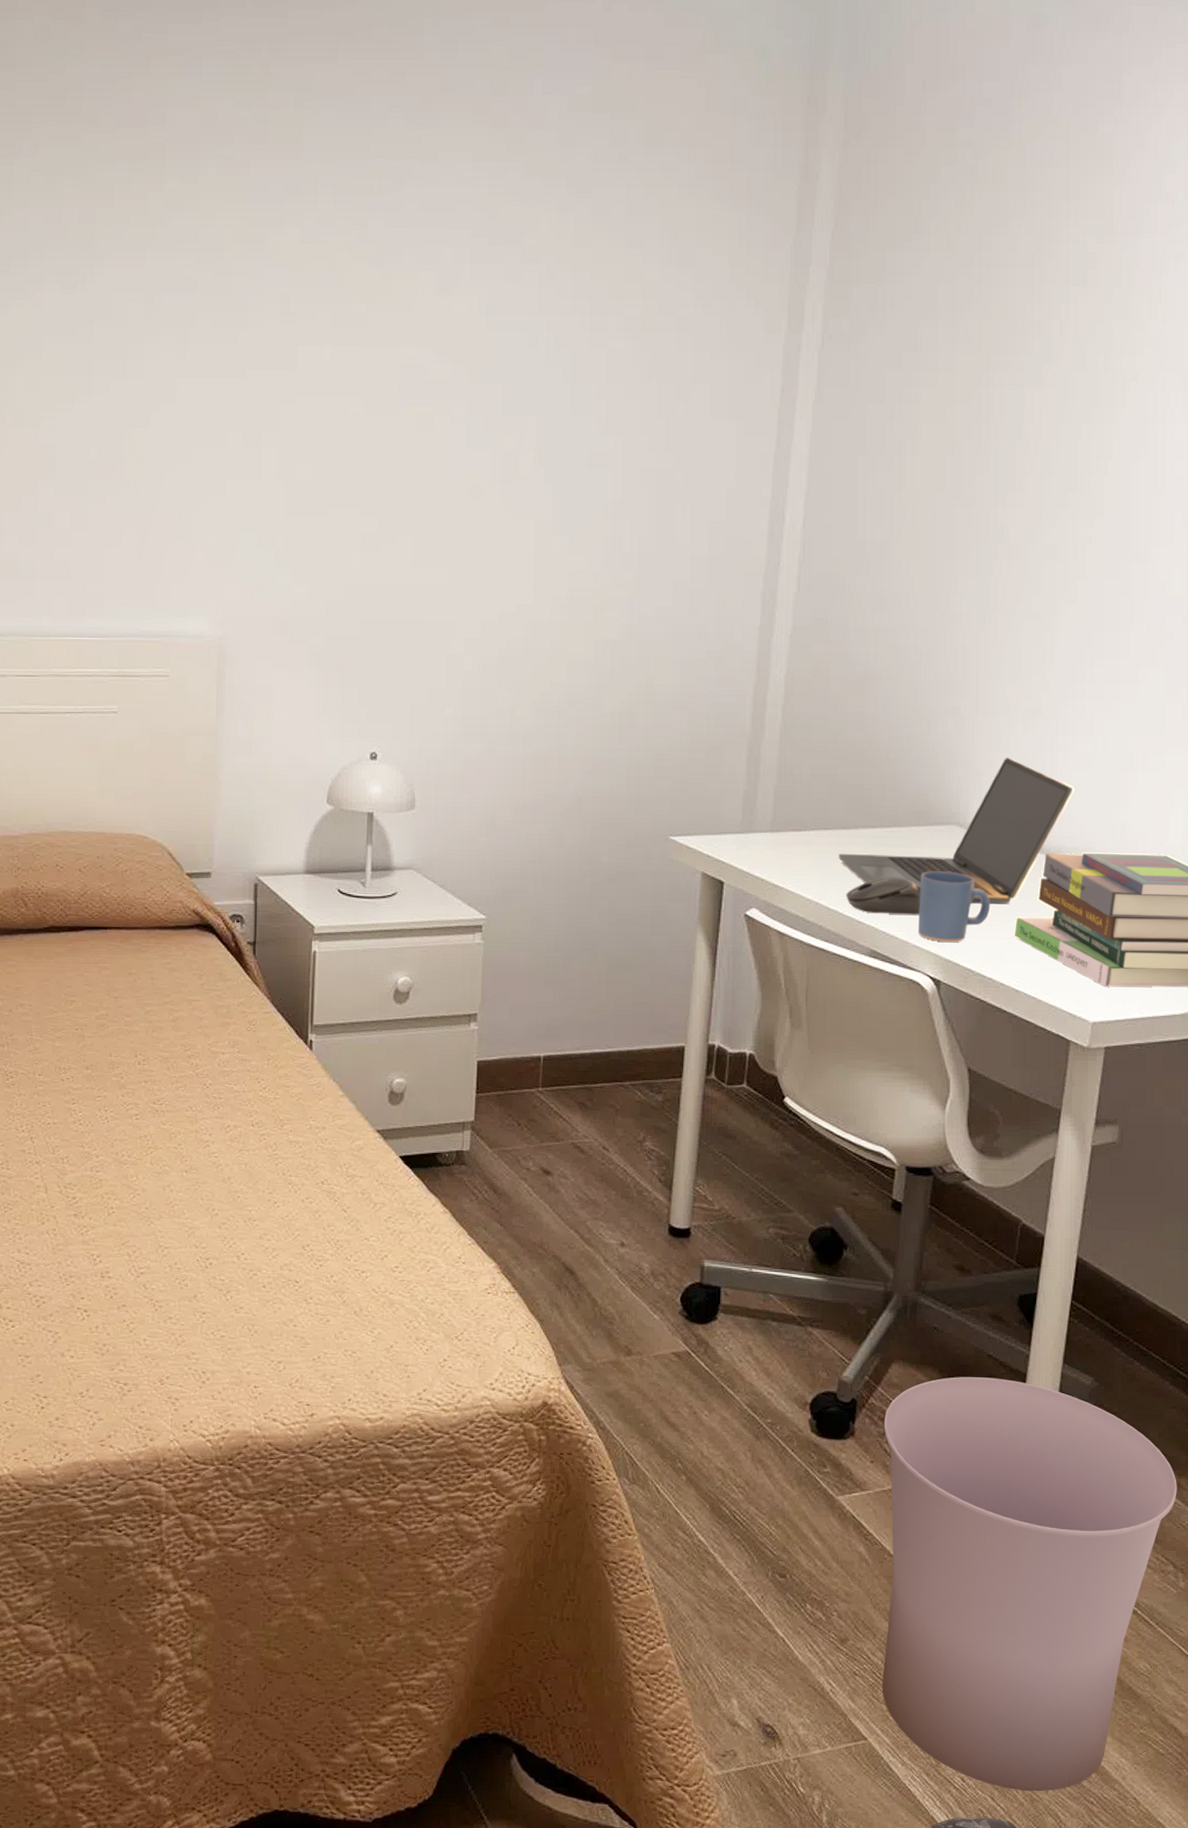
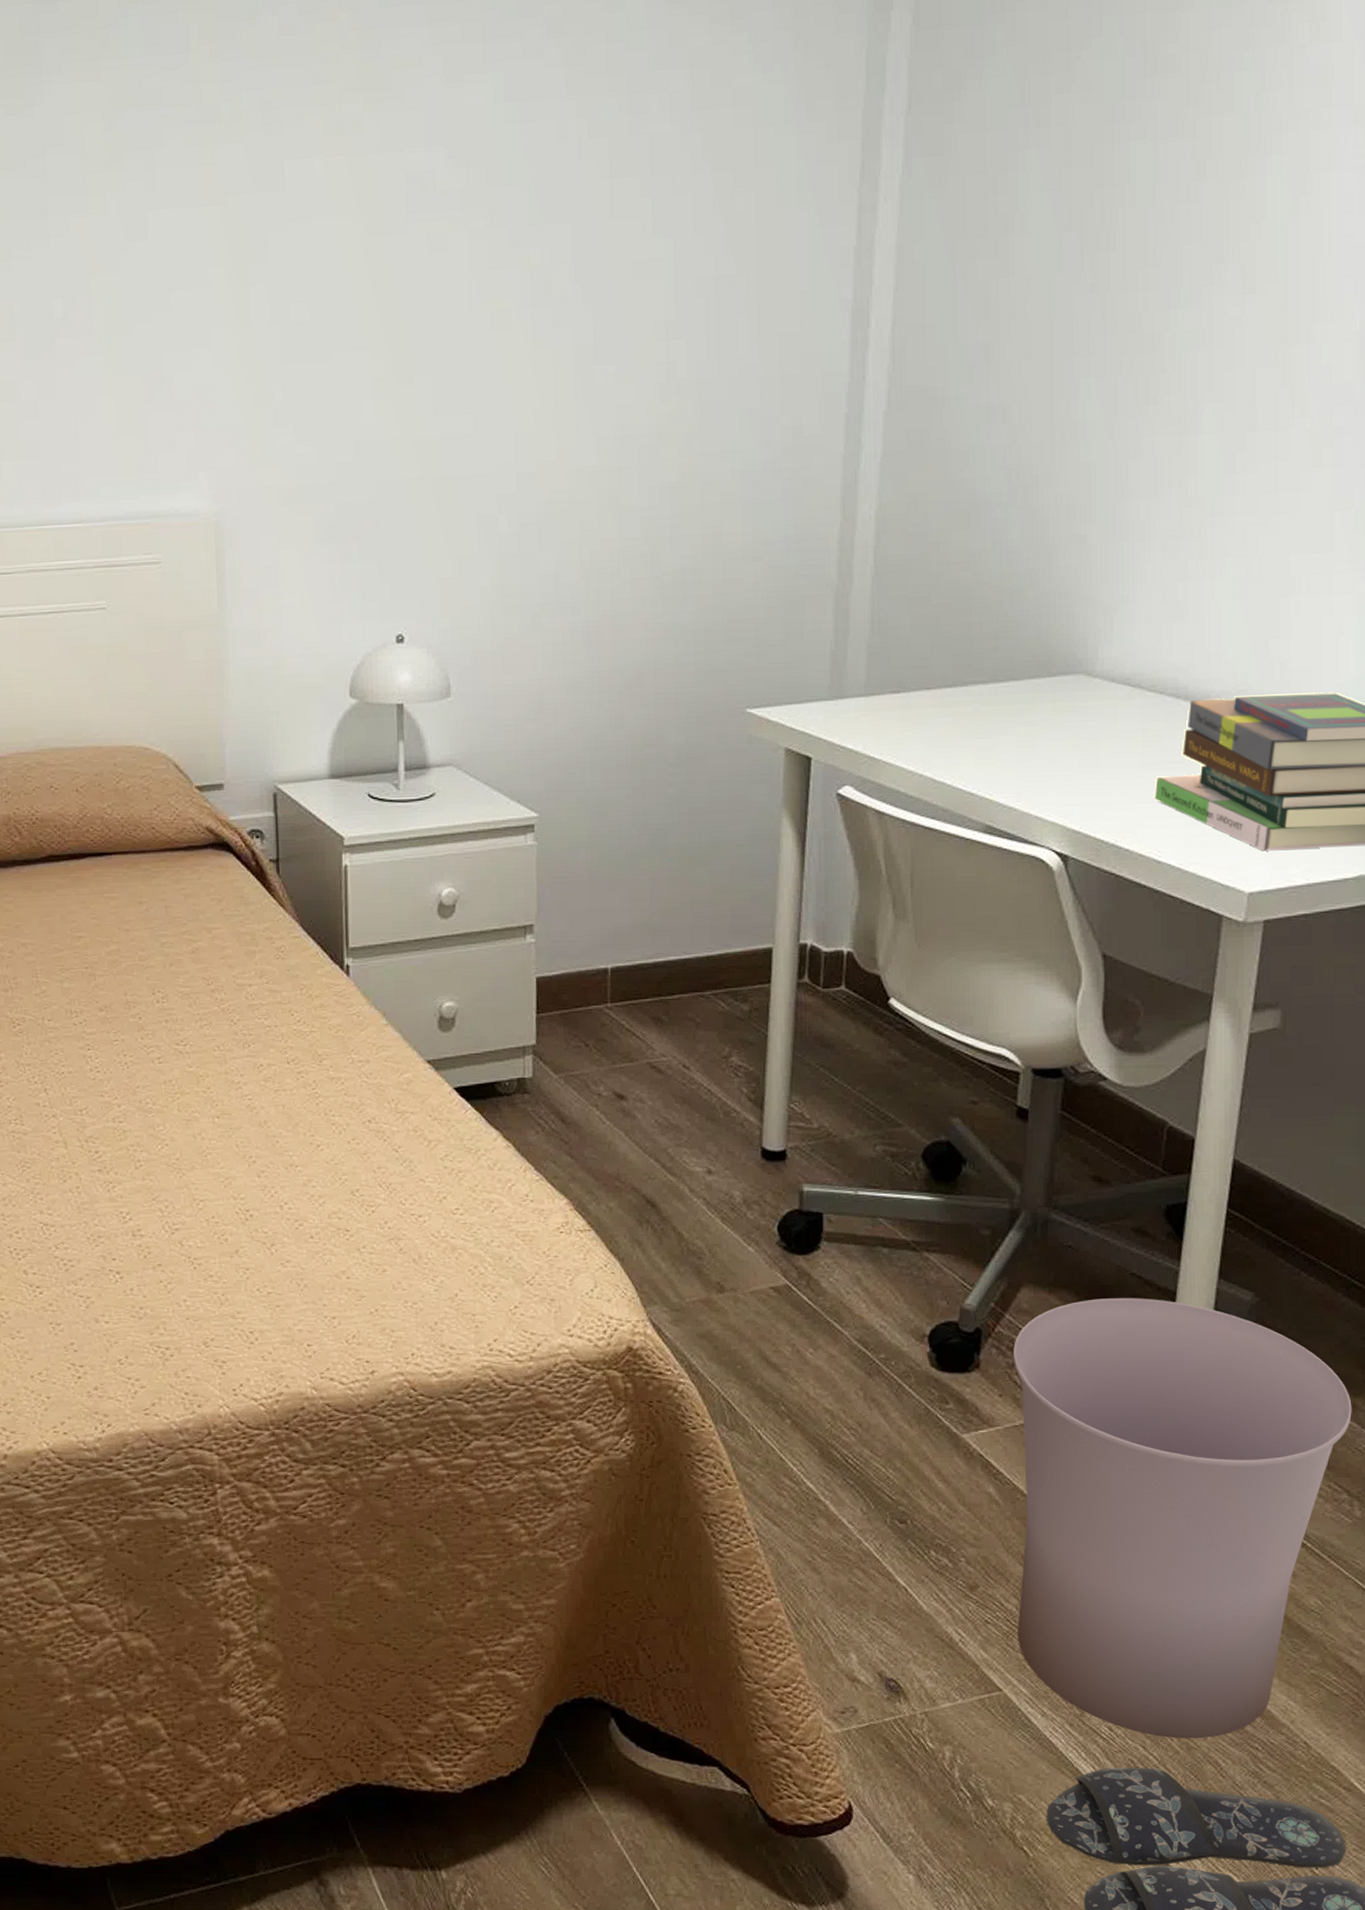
laptop: present [839,757,1072,903] -> none [945,589,1222,763]
computer mouse: present [846,877,921,915] -> none [955,739,1043,782]
mug: present [917,870,991,942] -> none [1040,728,1126,811]

